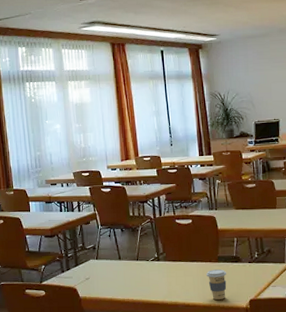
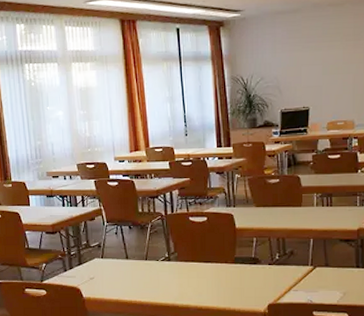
coffee cup: present [207,269,227,300] -> none [222,271,244,303]

